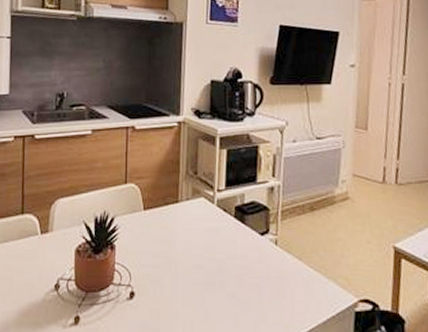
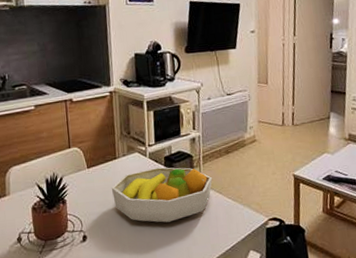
fruit bowl: none [169,219,292,288] -> present [111,167,213,223]

